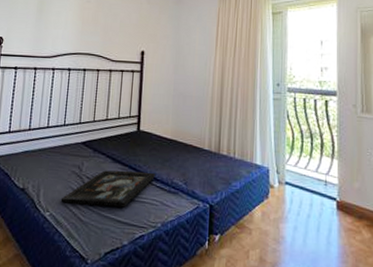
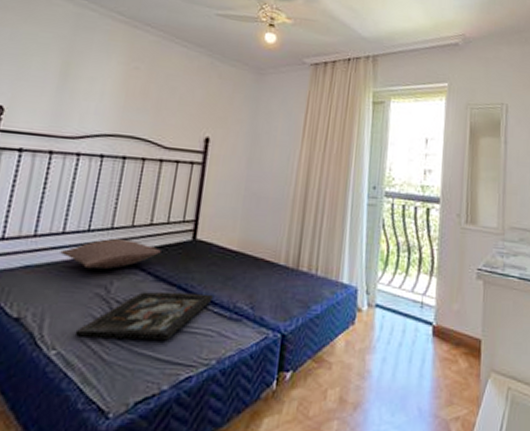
pillow: none [47,131,115,154] -> present [60,239,161,270]

